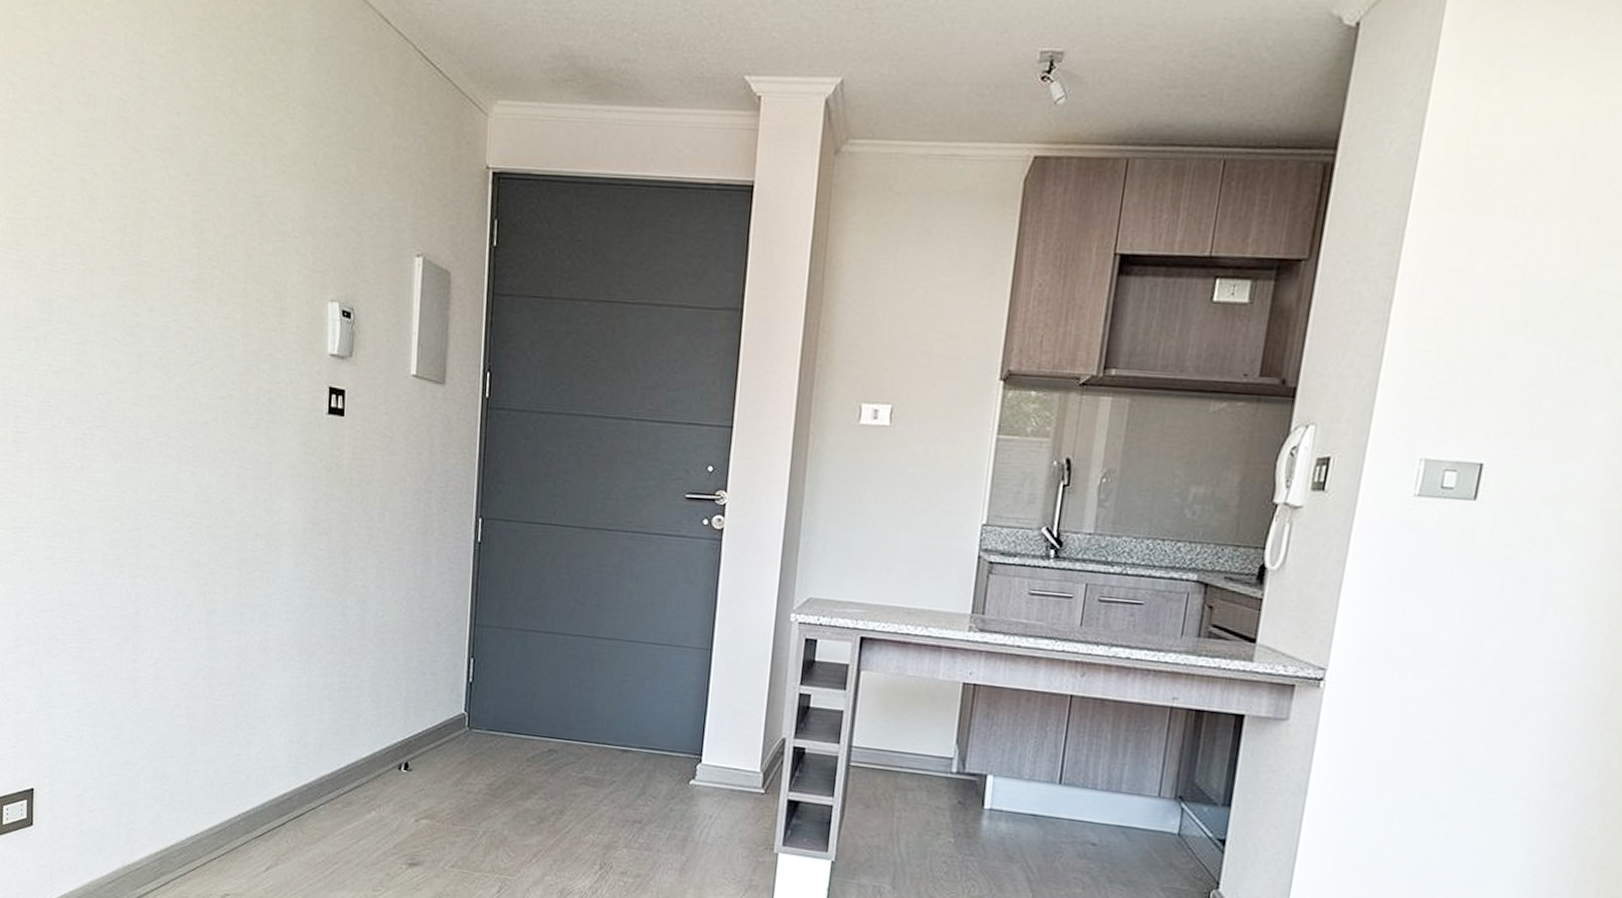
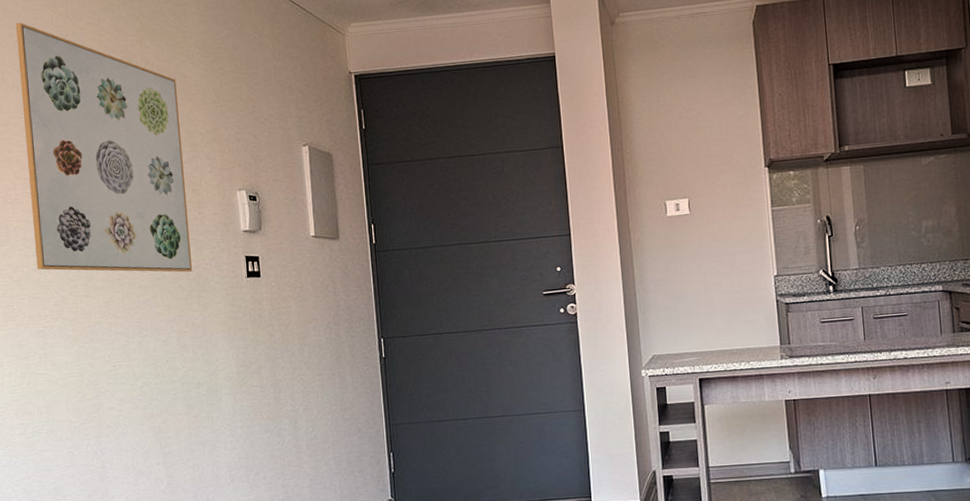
wall art: none [80,36,270,395] -> present [16,22,193,273]

